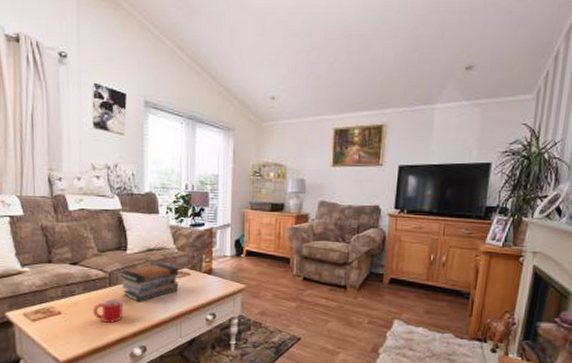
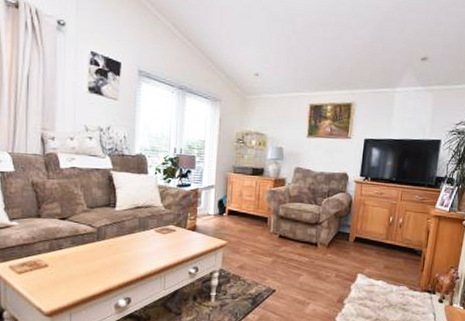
mug: present [92,299,124,324] -> none [79,252,111,277]
book stack: present [119,263,179,302] -> none [107,219,165,256]

